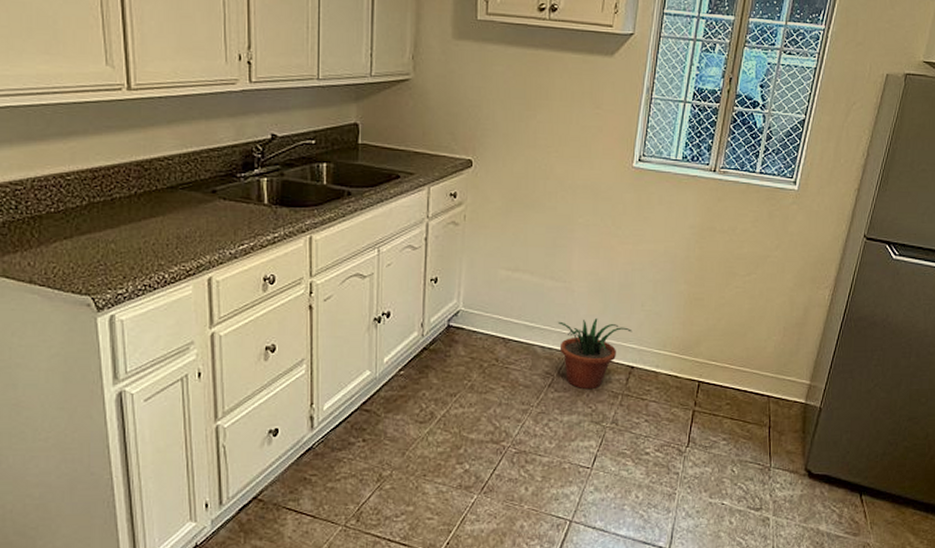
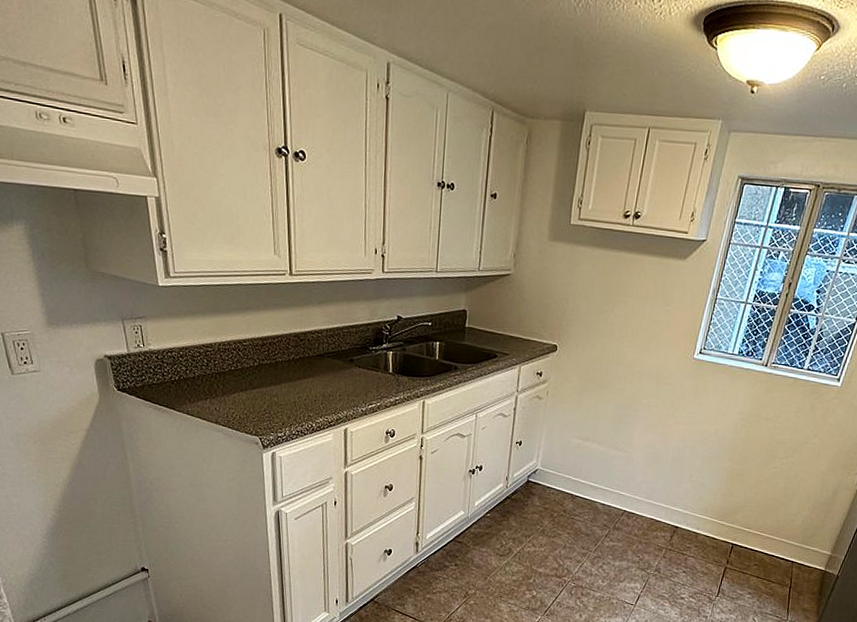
potted plant: present [557,319,633,390] -> none [617,484,680,542]

